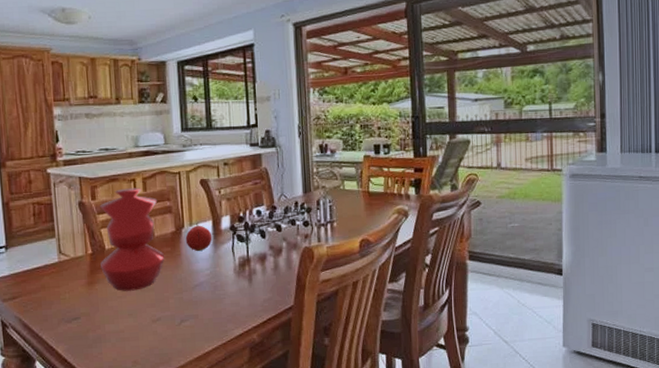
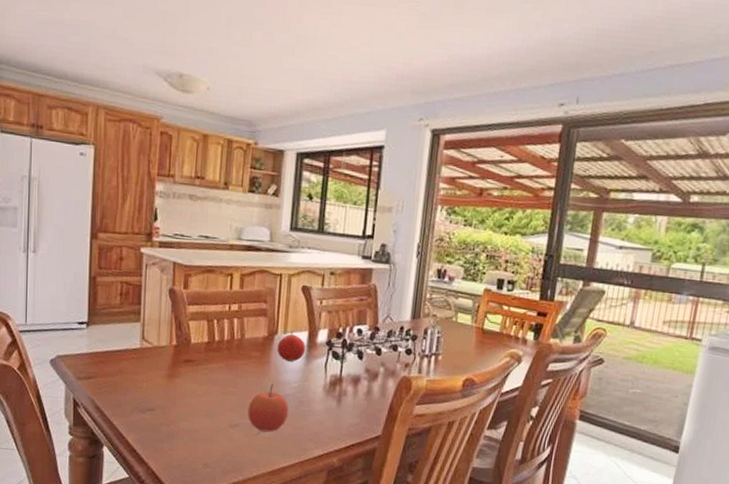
vase: present [100,187,164,291] -> none [183,282,254,392]
apple: none [167,275,206,321] -> present [247,384,289,432]

